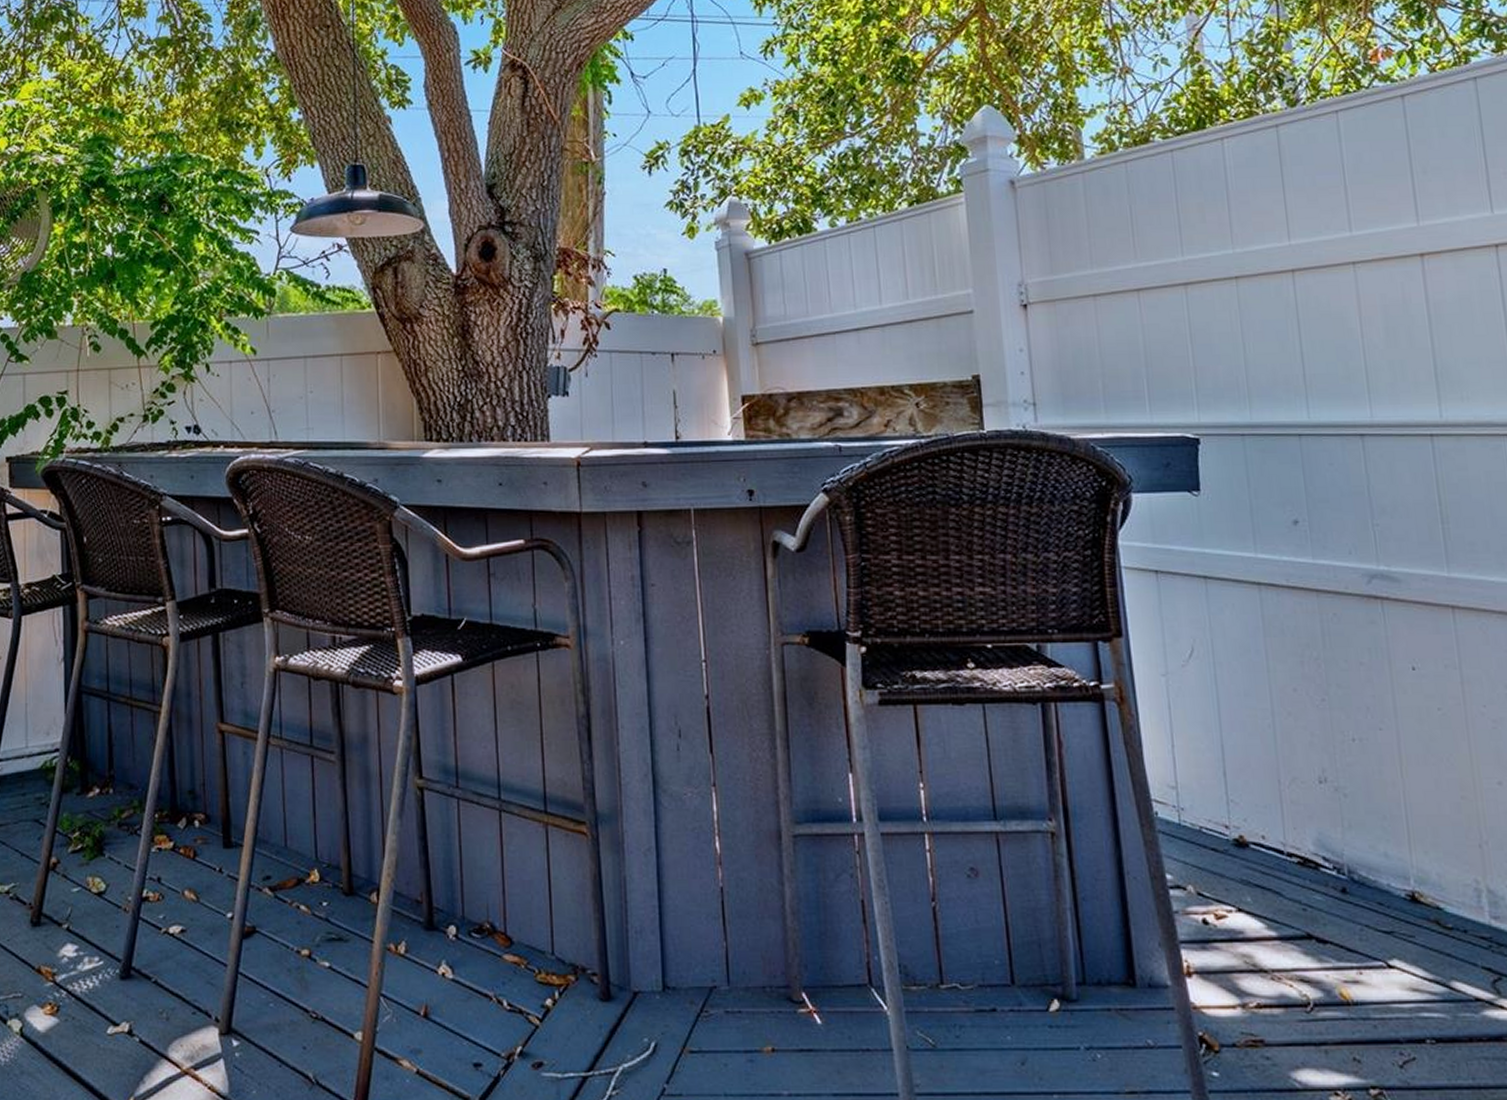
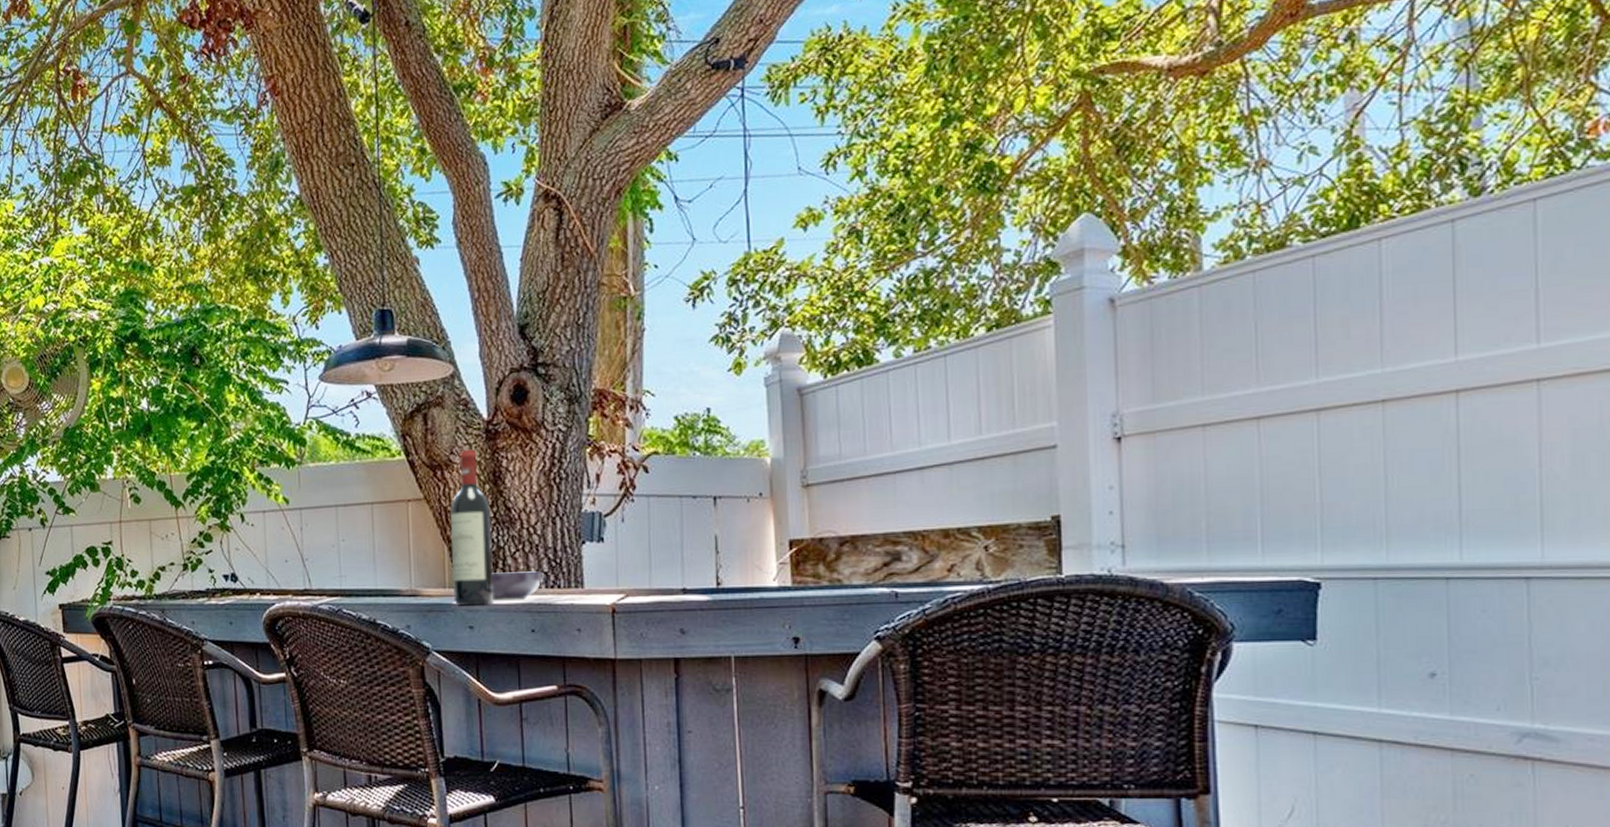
wine bottle: none [420,303,462,459] -> present [451,449,494,606]
bowl: none [459,424,509,455] -> present [491,571,542,602]

